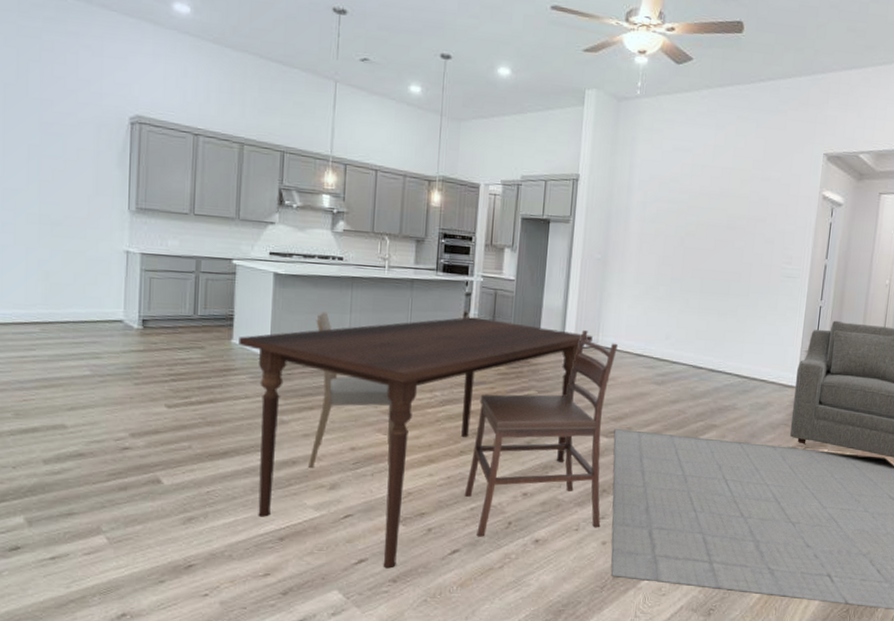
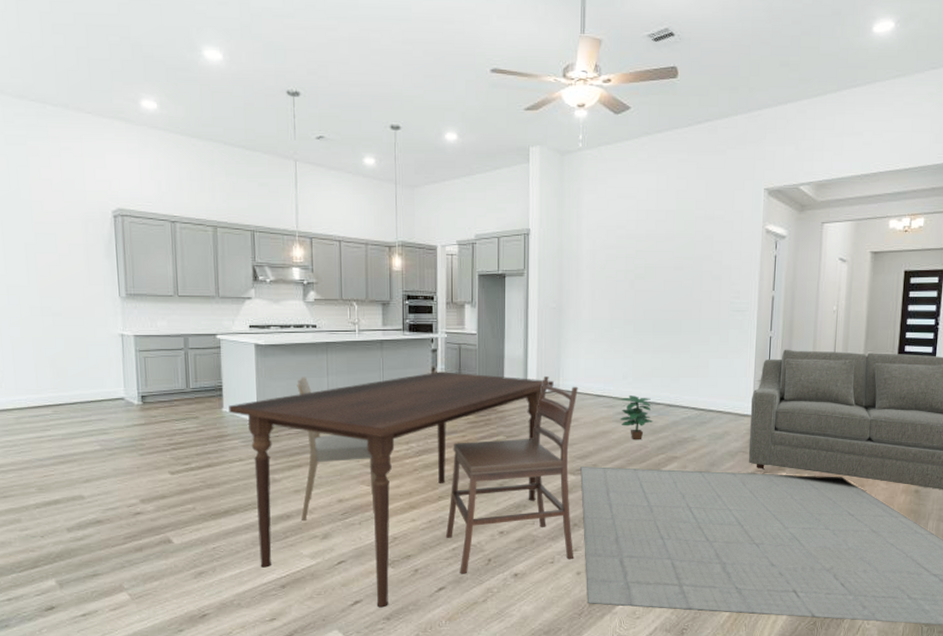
potted plant: none [659,357,695,404] -> present [619,396,654,439]

